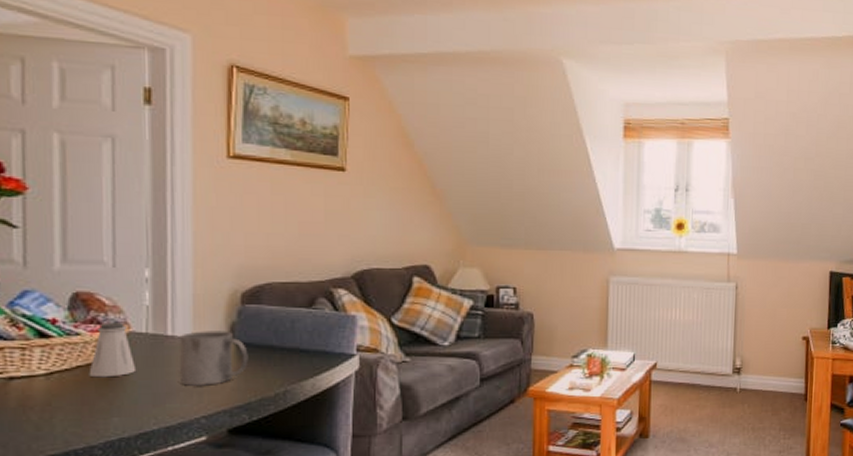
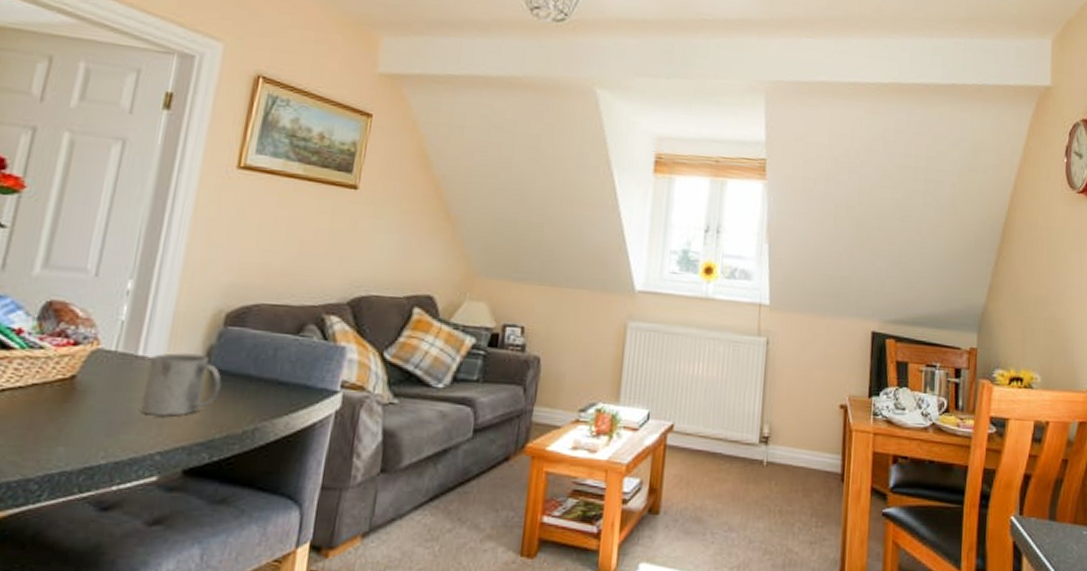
saltshaker: present [89,323,137,378] -> none [43,337,97,400]

